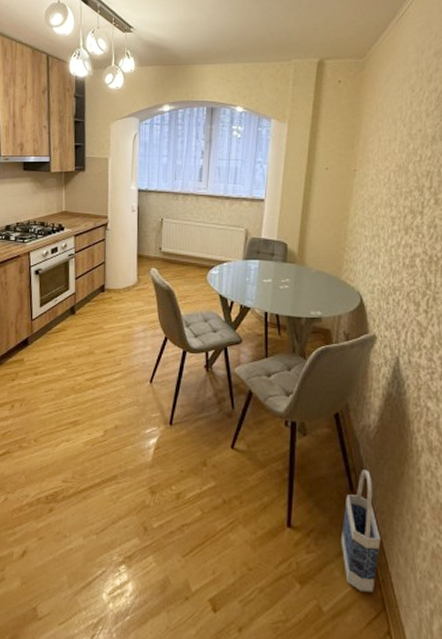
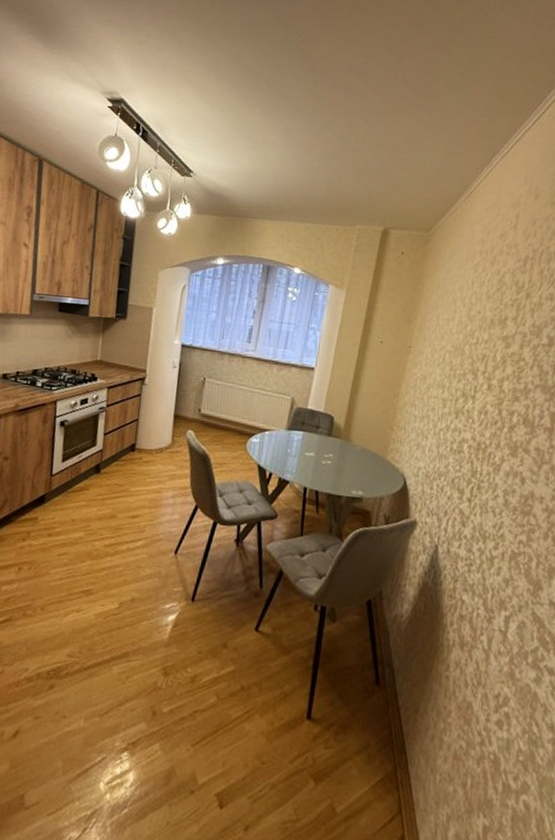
bag: present [340,470,381,592] -> none [361,662,403,794]

